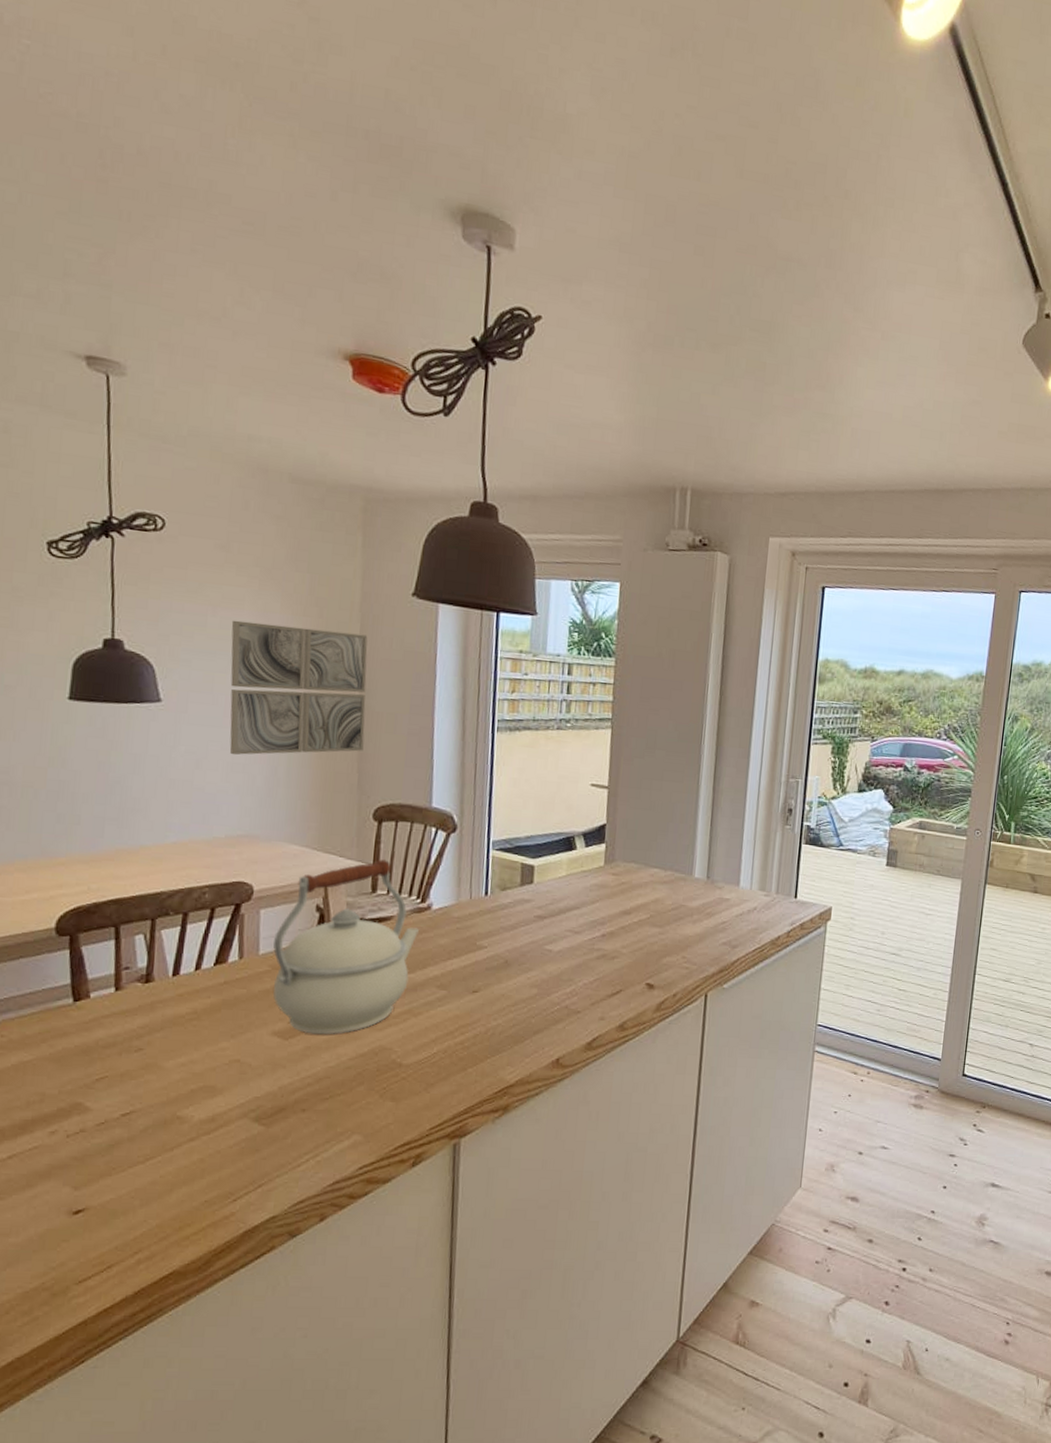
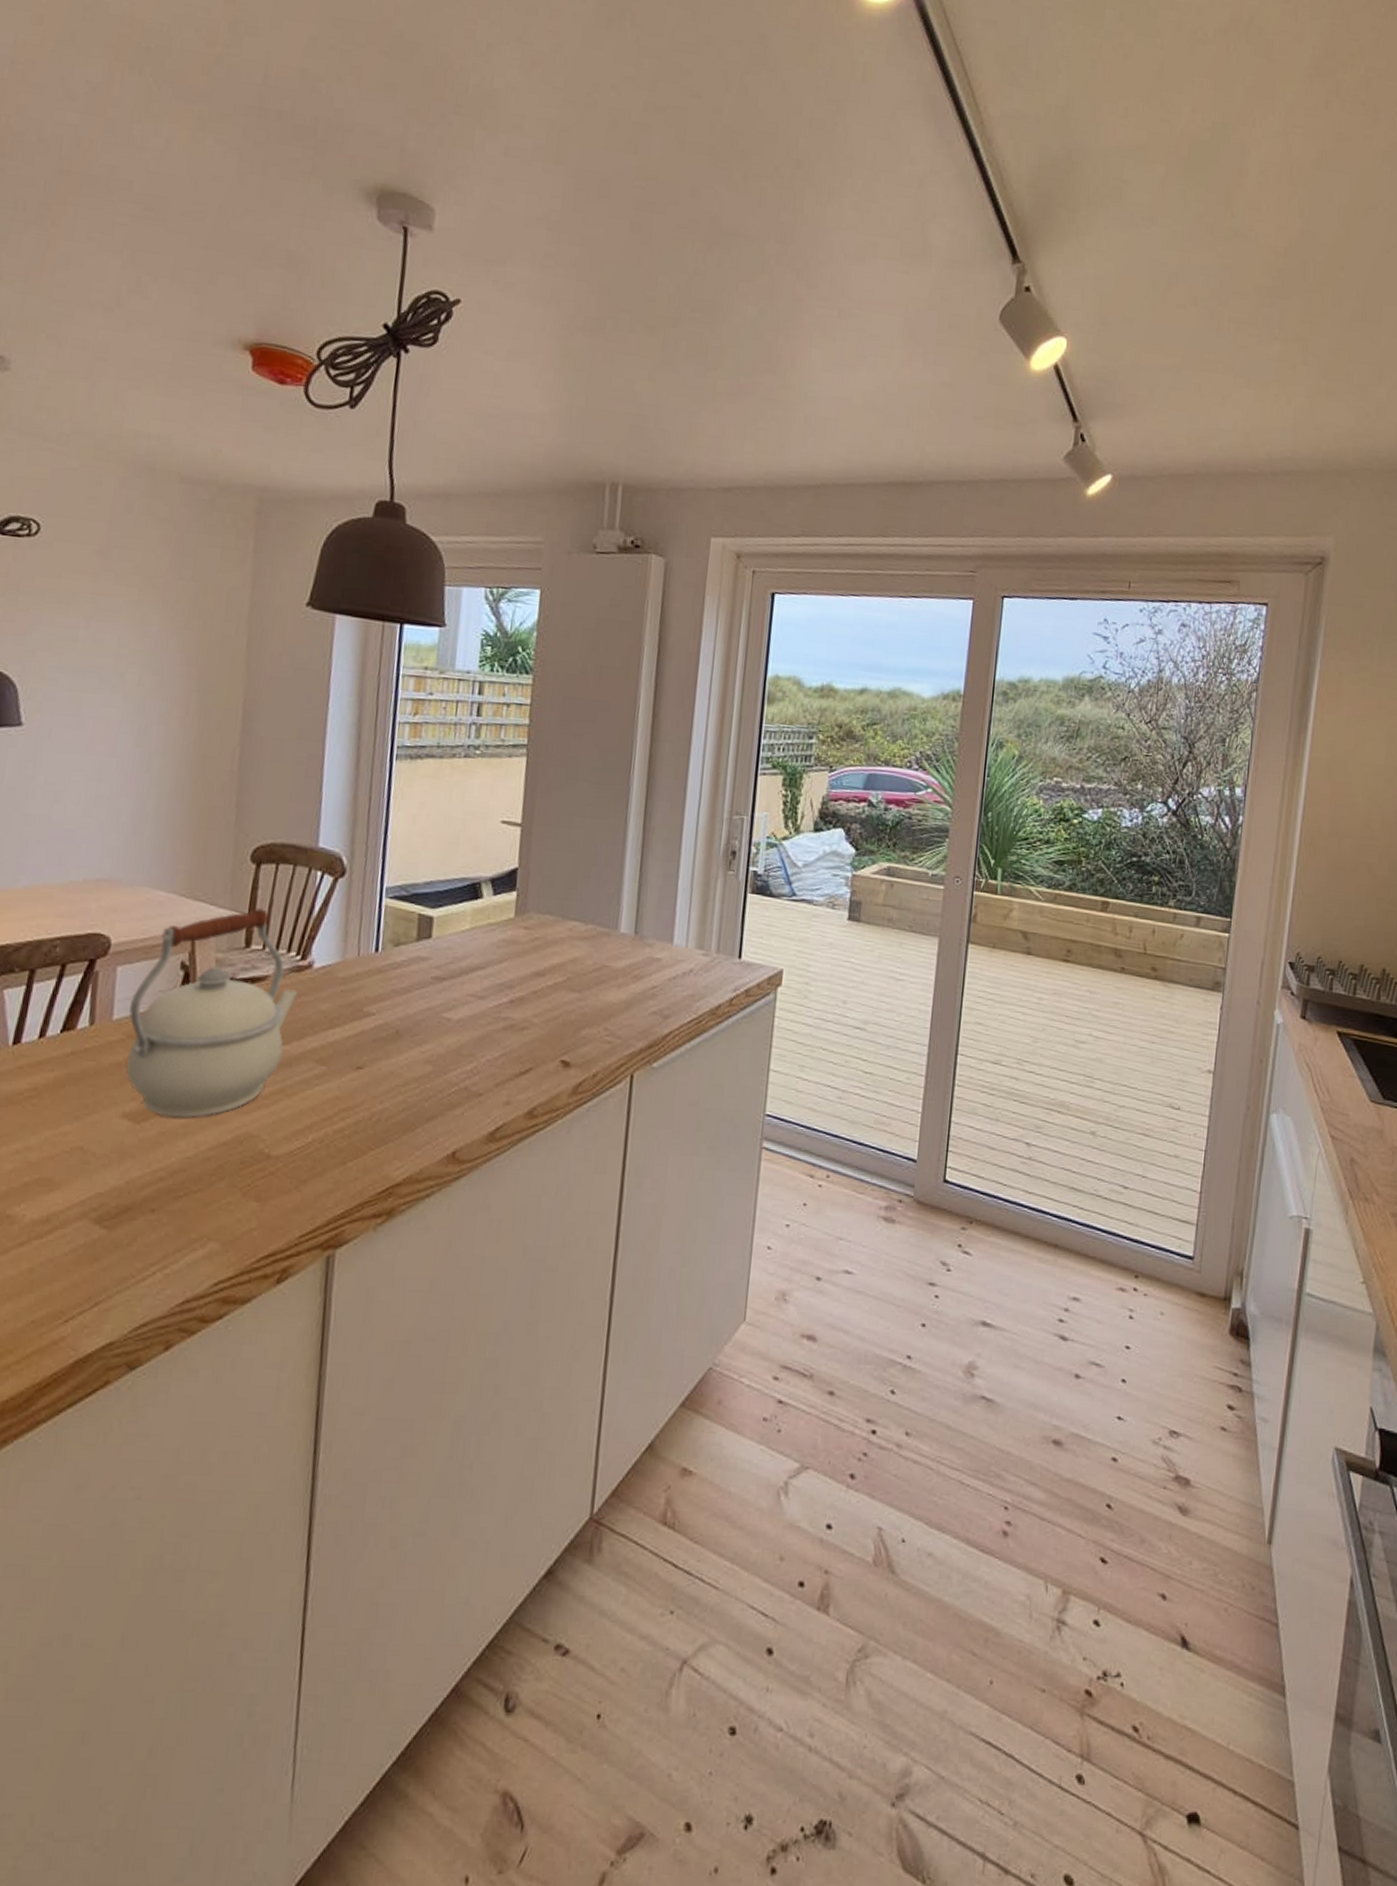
wall art: present [229,620,368,756] -> none [94,634,255,787]

